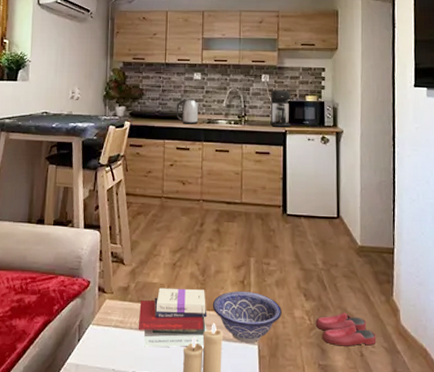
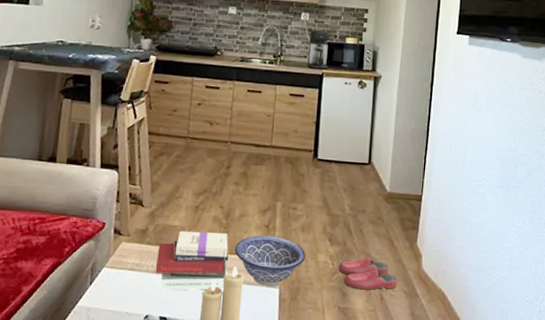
kettle: present [176,99,199,124] -> none [207,34,232,62]

